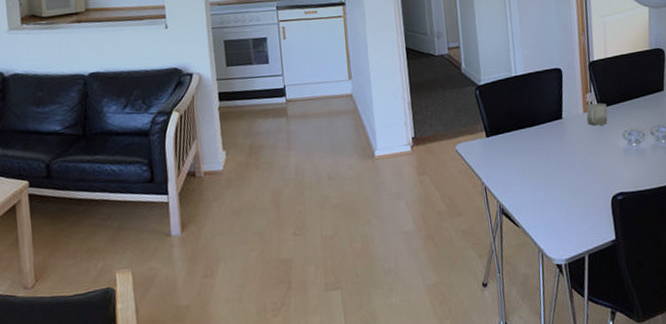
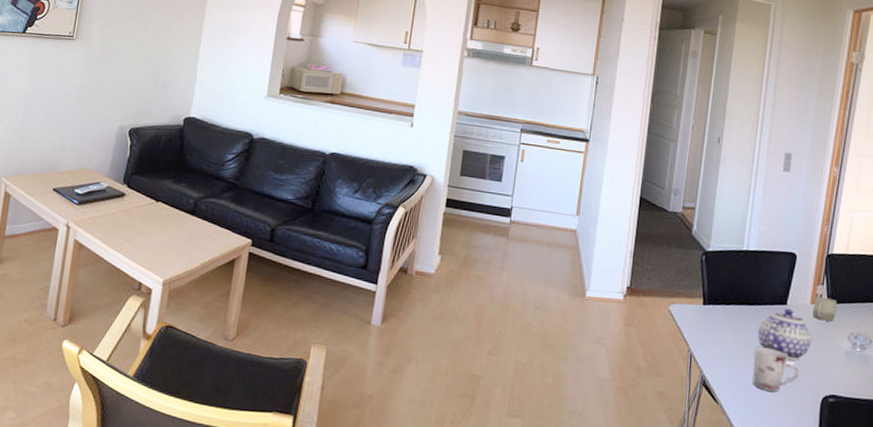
teapot: none [541,122,592,169] -> present [758,308,812,360]
cup: none [542,163,587,204] -> present [753,346,799,392]

